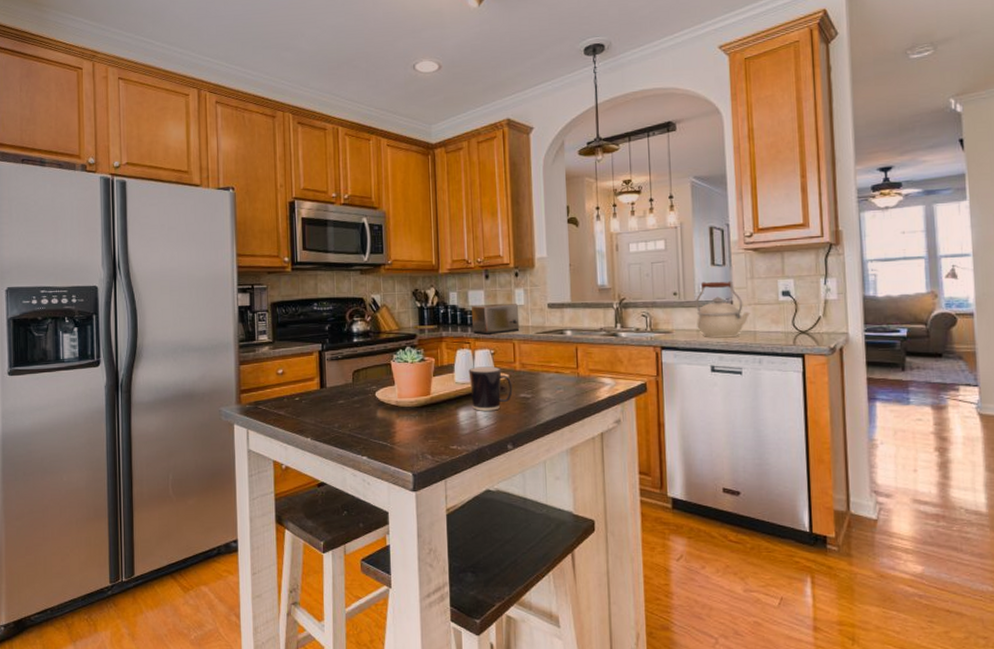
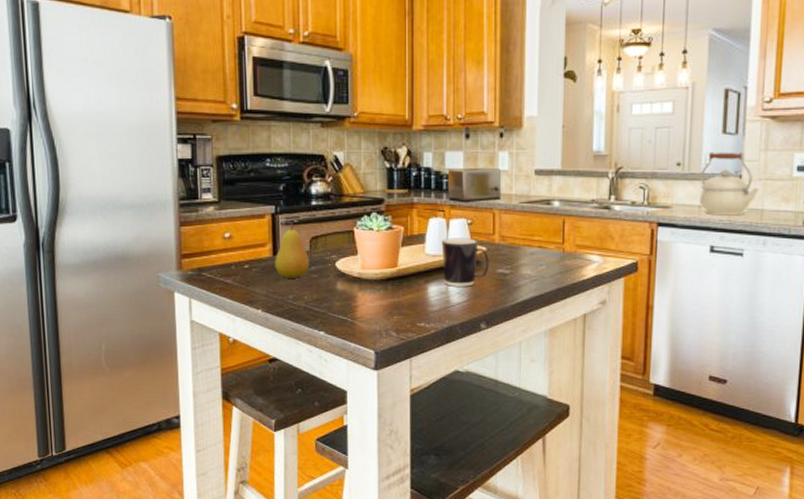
fruit: none [322,358,353,409] -> present [275,222,310,278]

